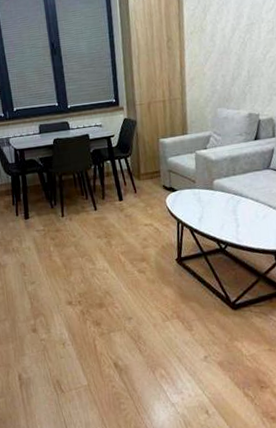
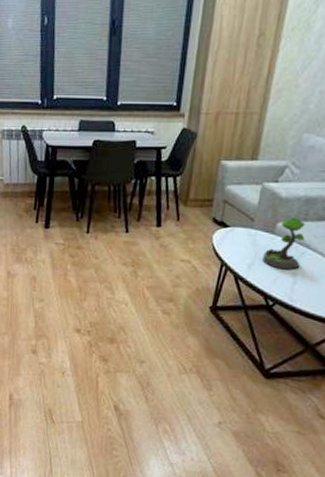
plant: none [208,174,239,218] -> present [262,217,306,270]

